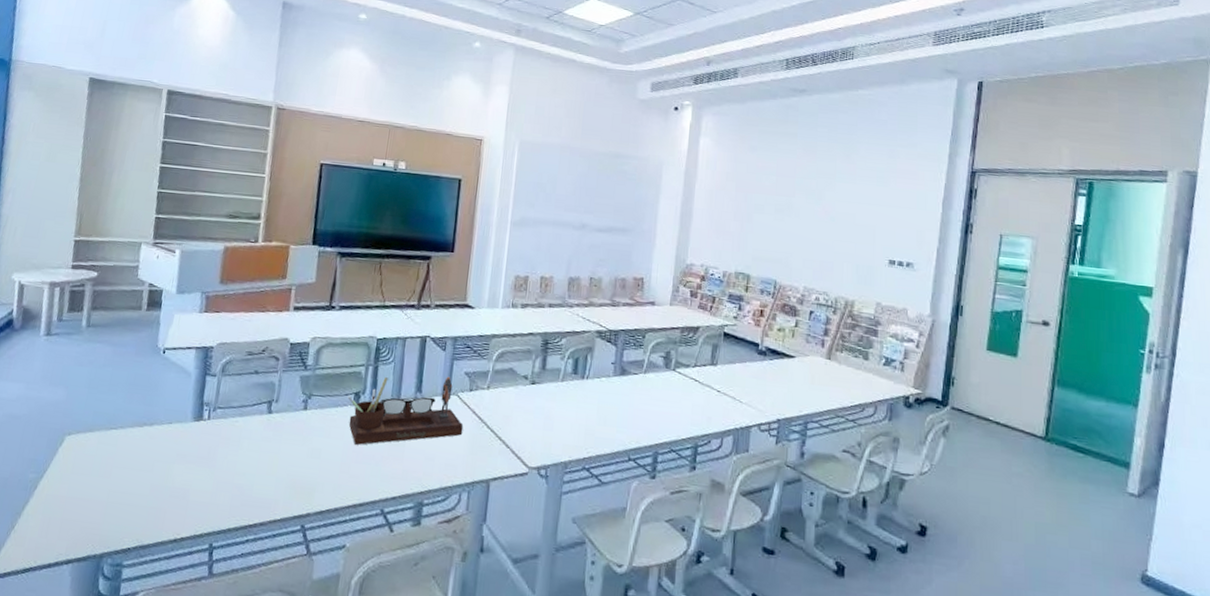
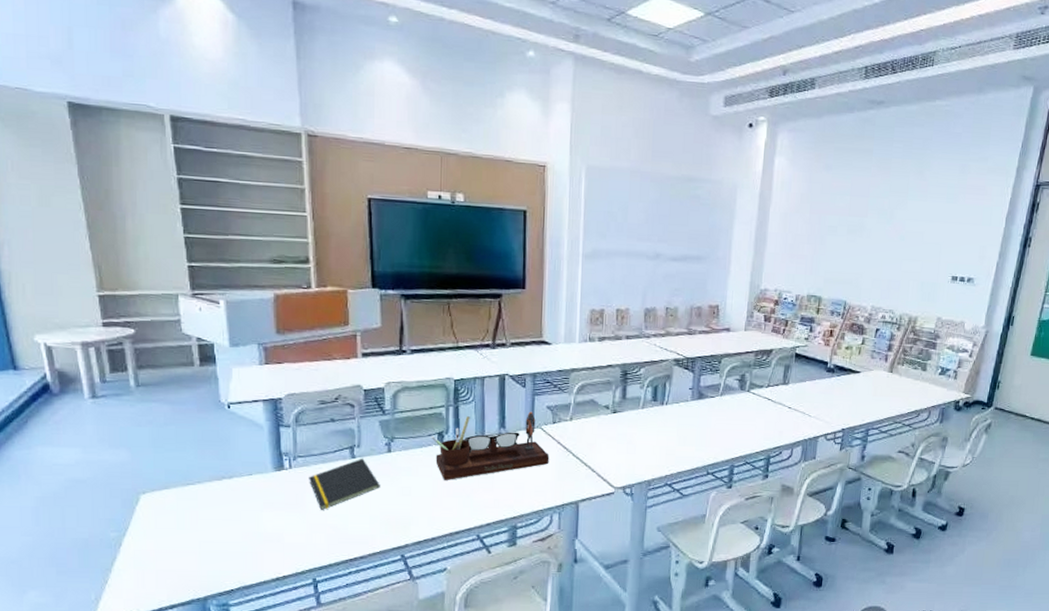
notepad: none [224,413,292,467] -> present [309,458,380,510]

